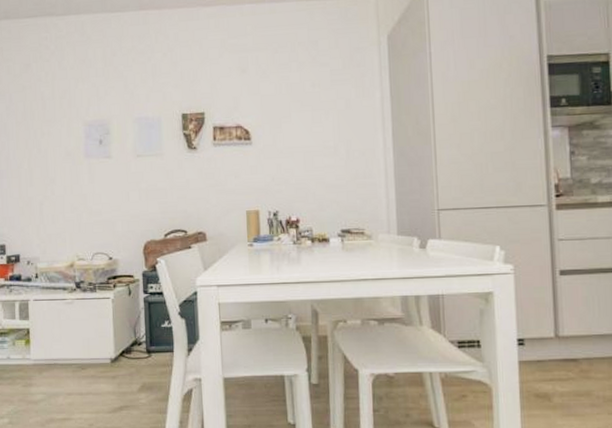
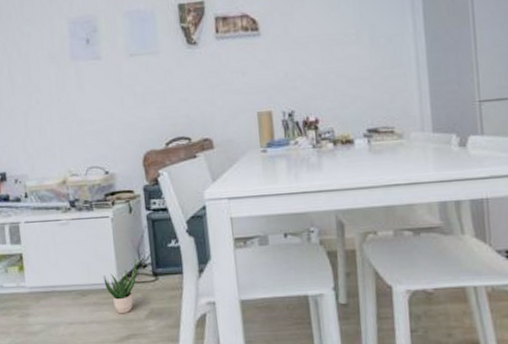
potted plant: none [102,337,133,387] -> present [103,259,138,314]

